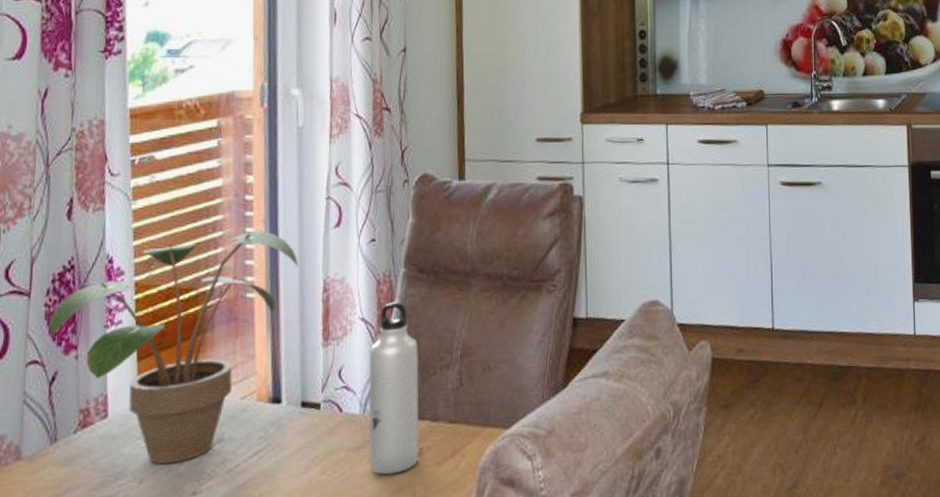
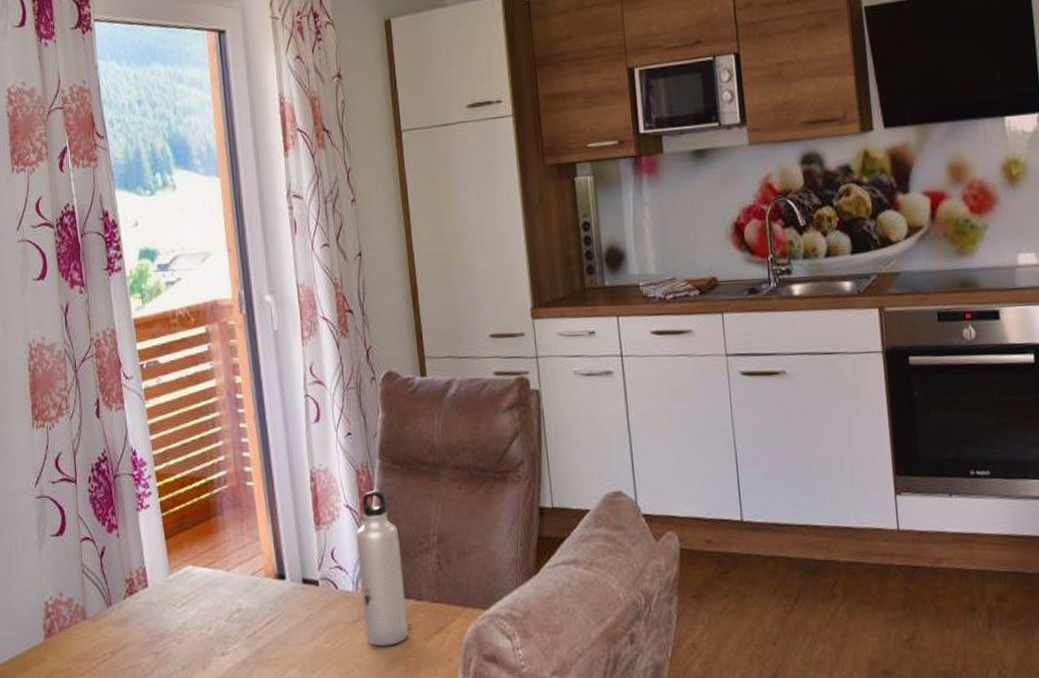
potted plant: present [48,231,298,464] -> none [93,426,286,628]

